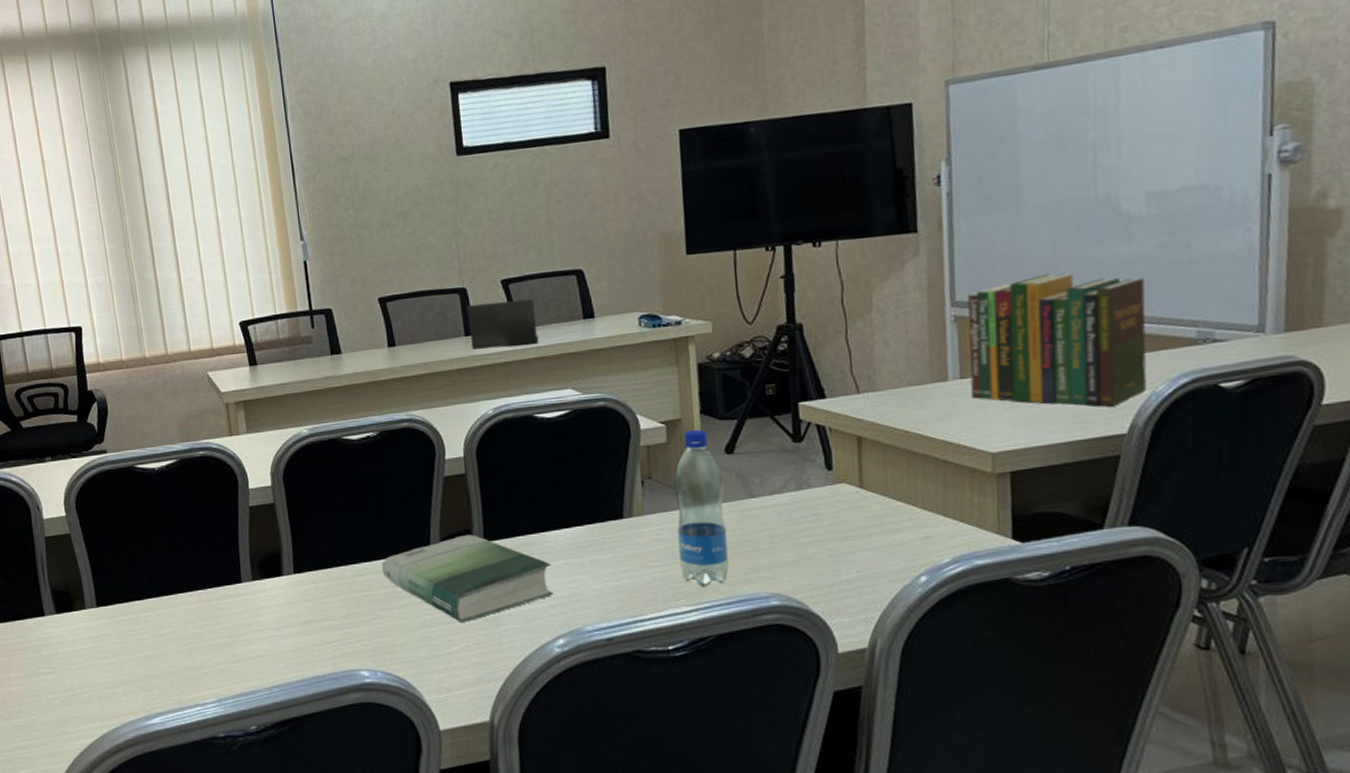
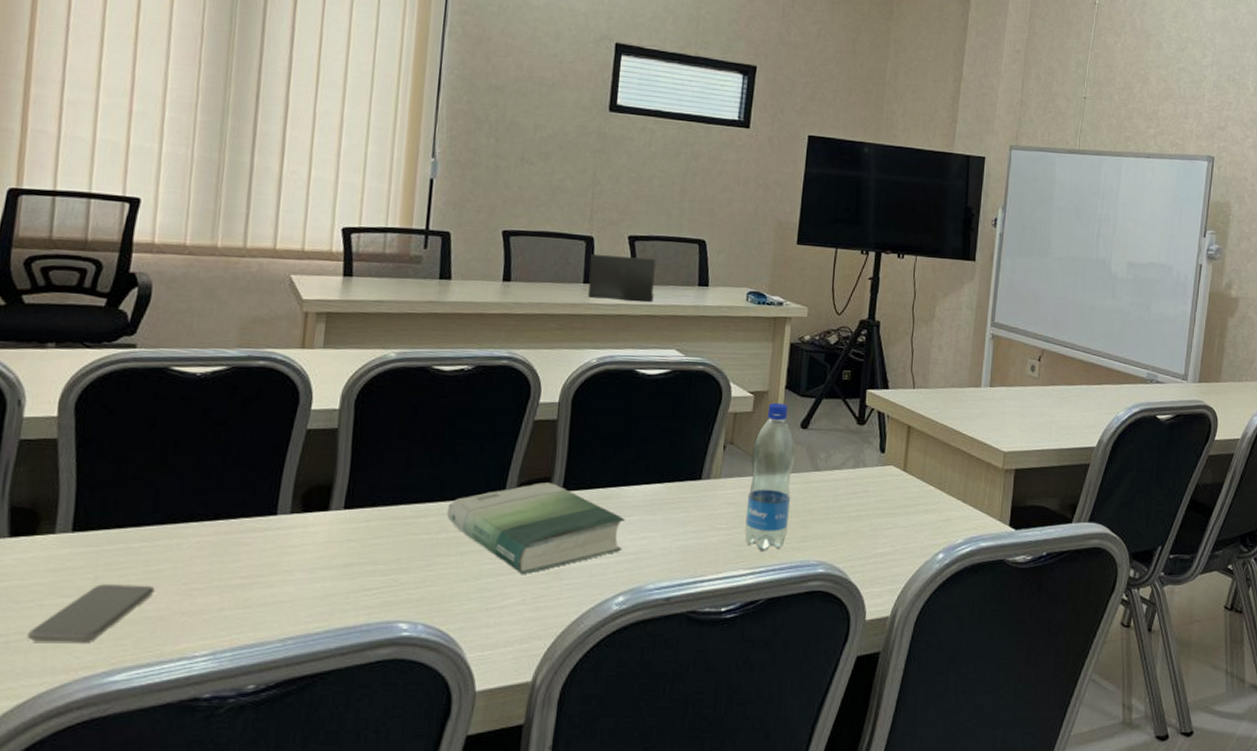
smartphone: none [85,646,165,694] -> present [26,584,155,642]
books: present [967,272,1147,407] -> none [996,312,1119,424]

